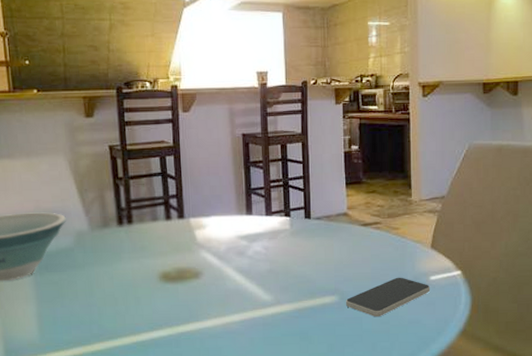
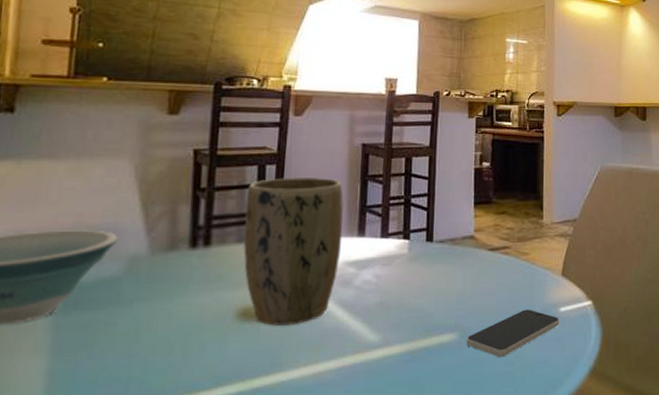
plant pot: none [154,165,234,286] -> present [243,177,344,326]

